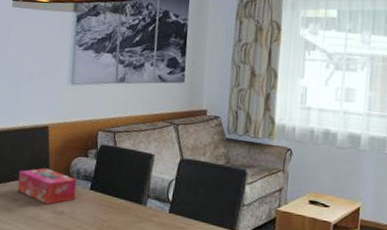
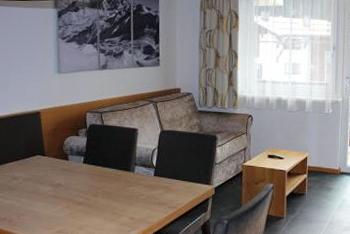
tissue box: present [17,168,77,205] -> none [15,148,71,179]

